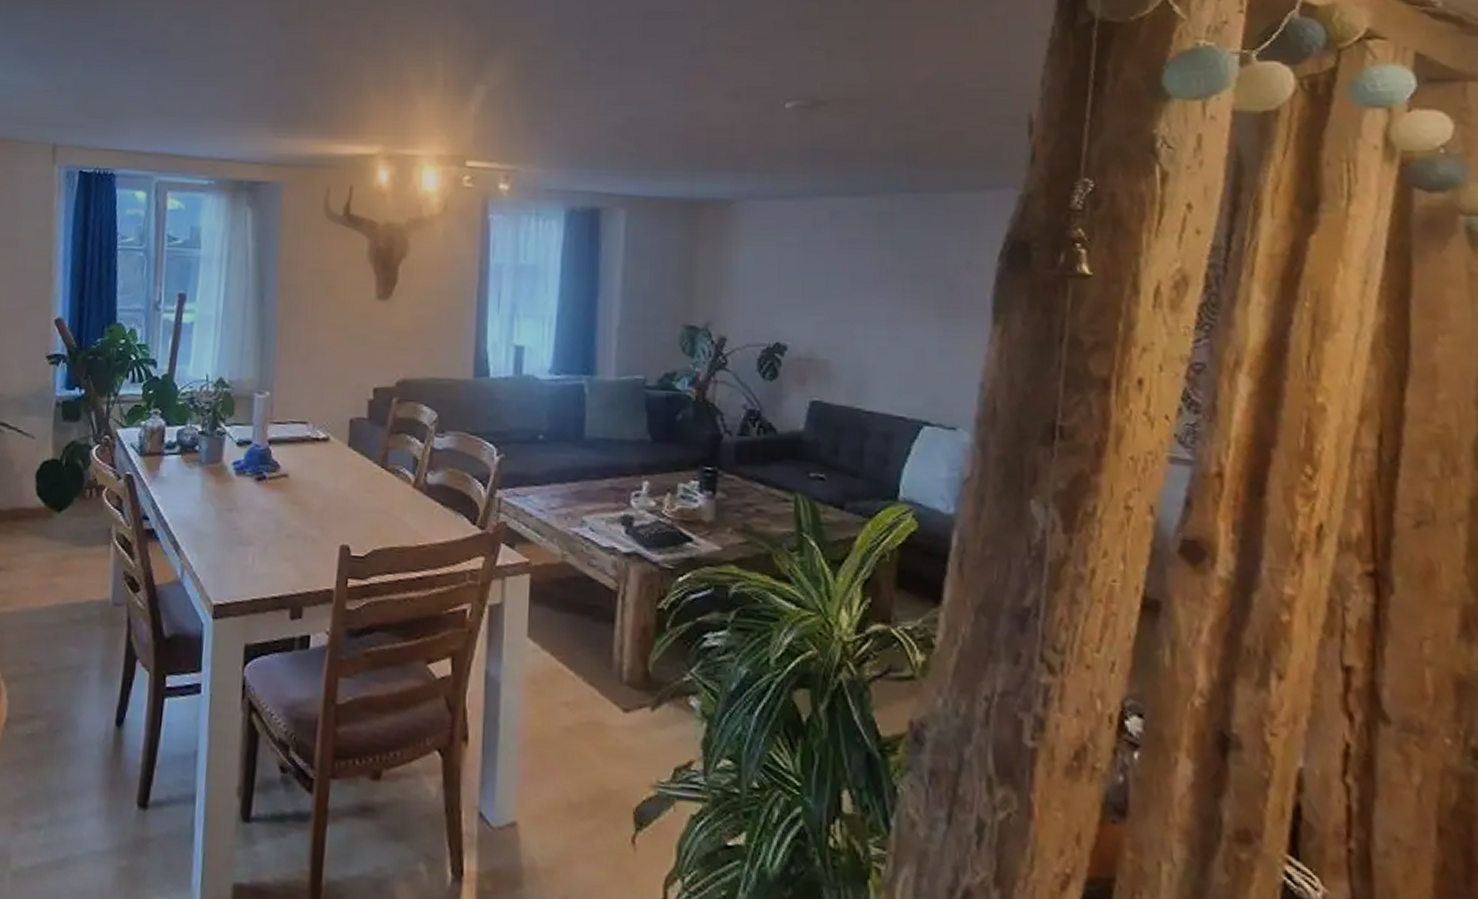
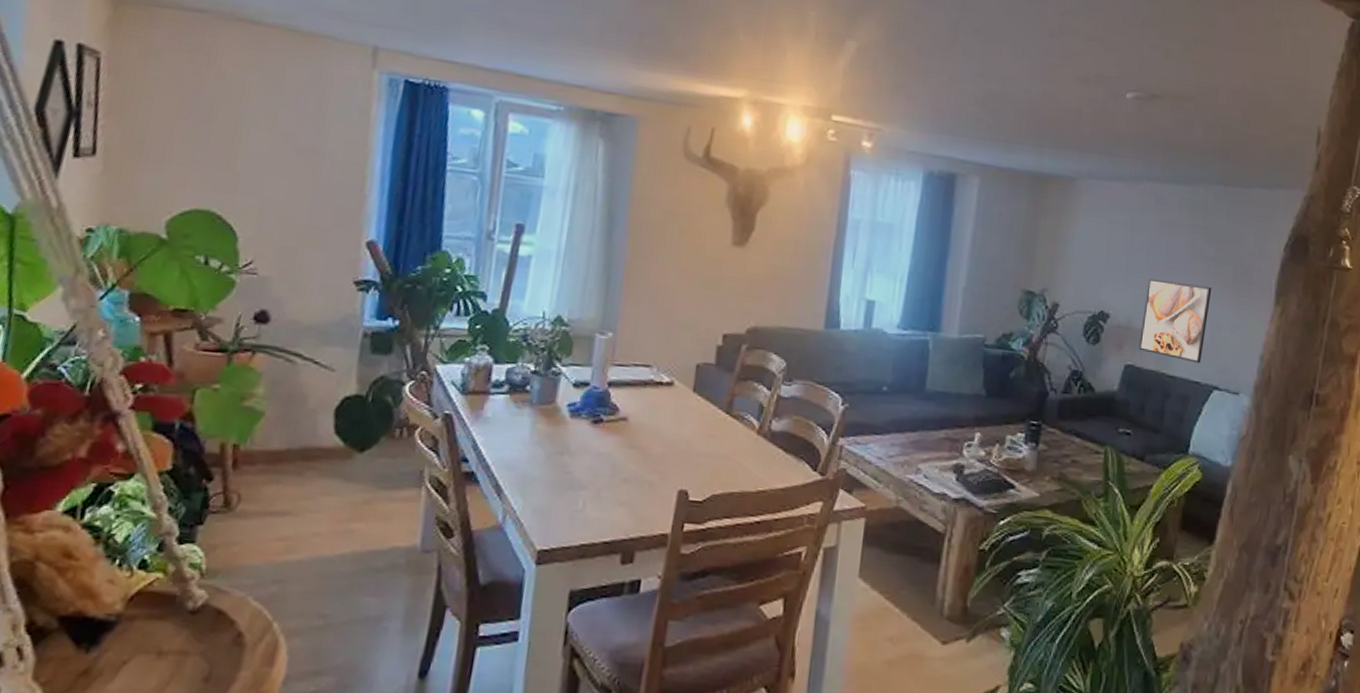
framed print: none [825,303,910,396] -> present [1138,278,1212,363]

